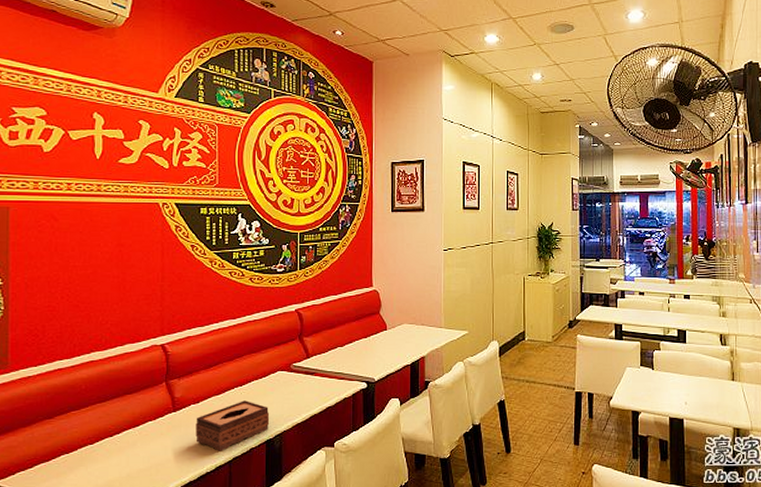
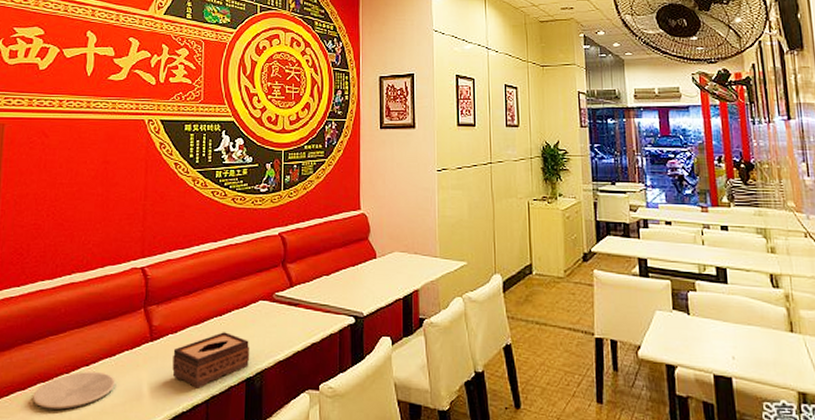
plate: none [58,442,140,477] -> present [33,372,115,410]

